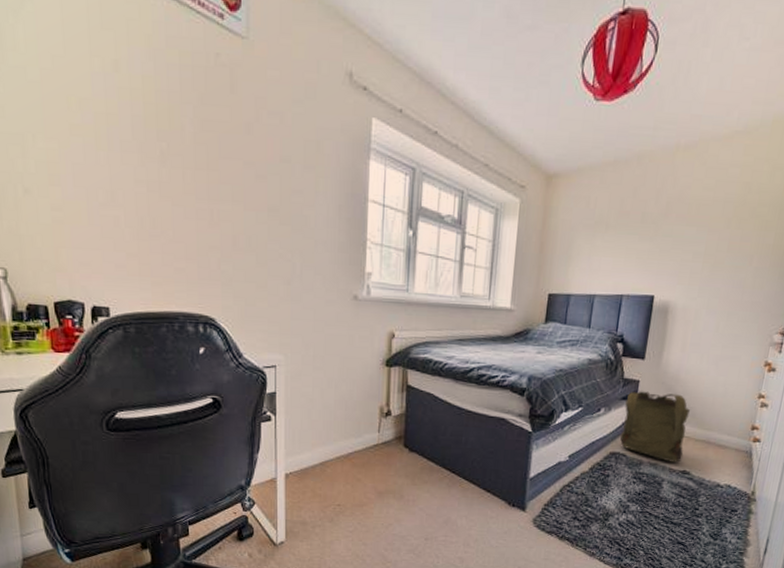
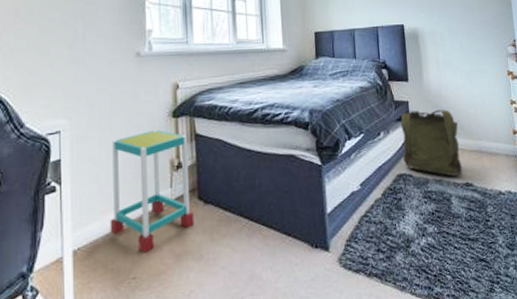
side table: none [319,375,399,485] -> present [110,129,194,253]

